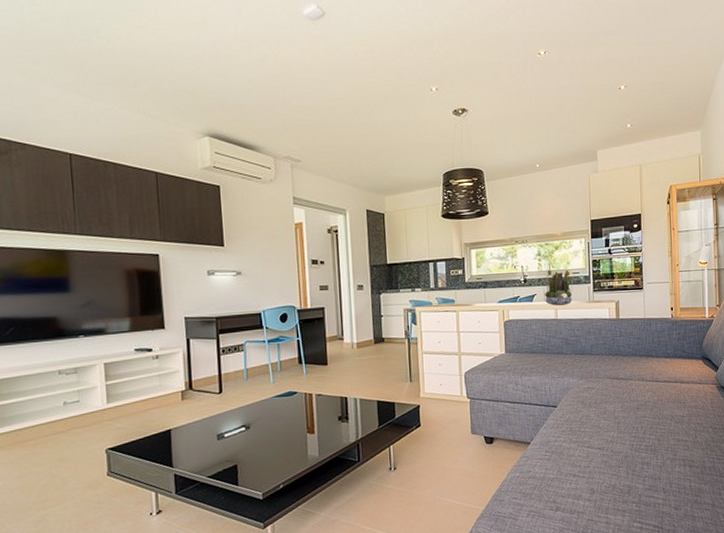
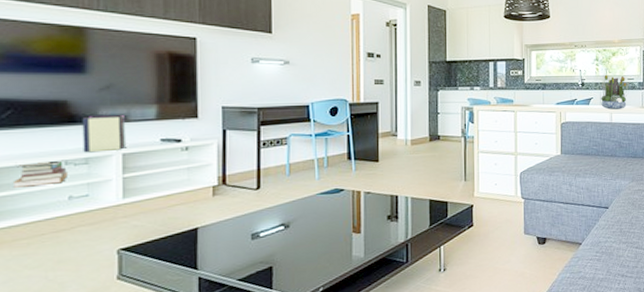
books: none [20,370,61,397] -> present [14,160,67,189]
books: none [69,328,107,363] -> present [82,115,127,153]

